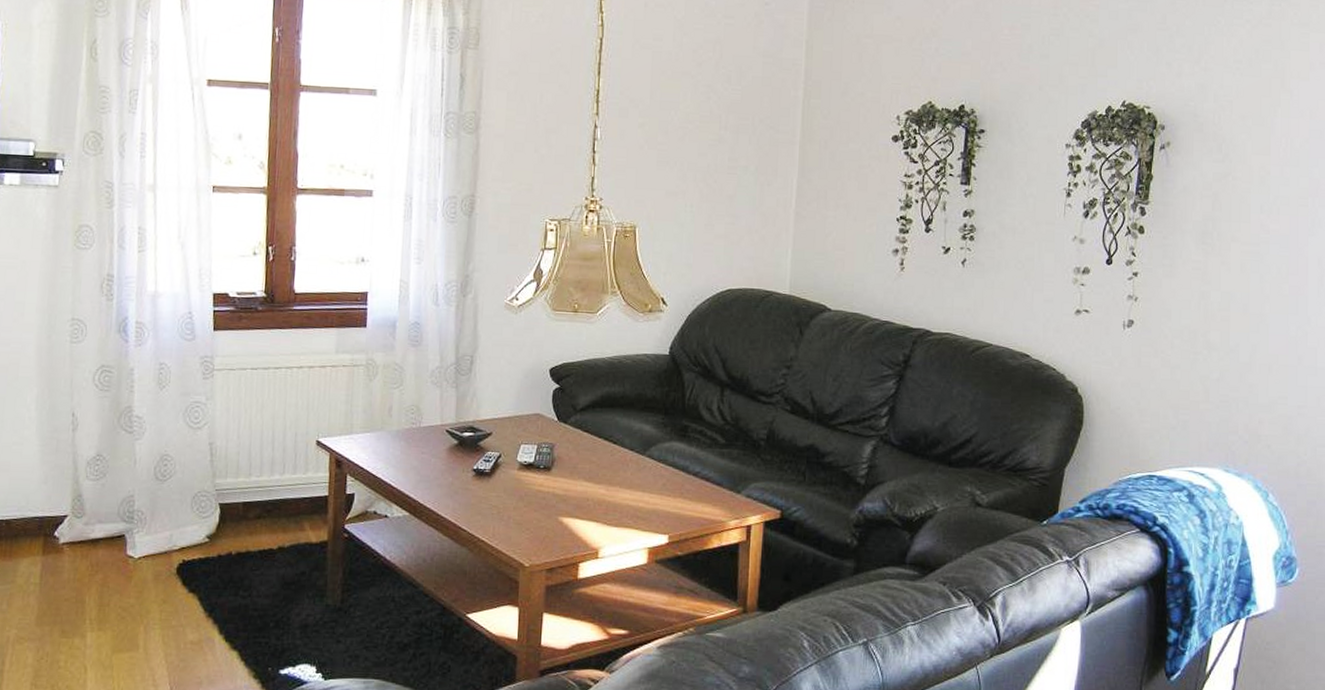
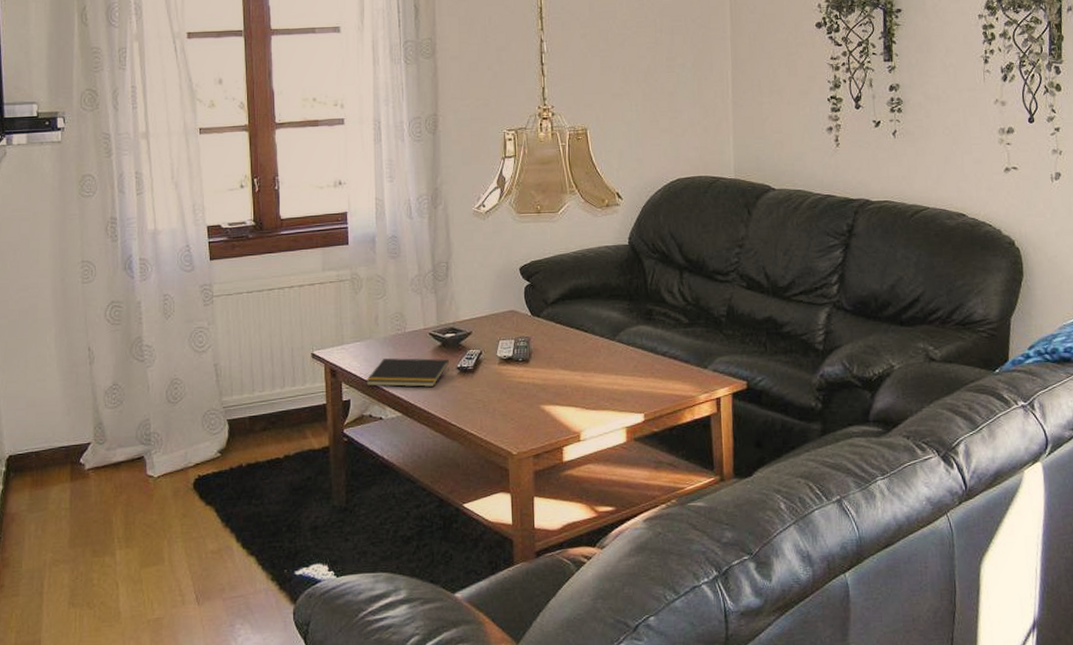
notepad: none [372,453,465,487] -> present [365,358,449,387]

